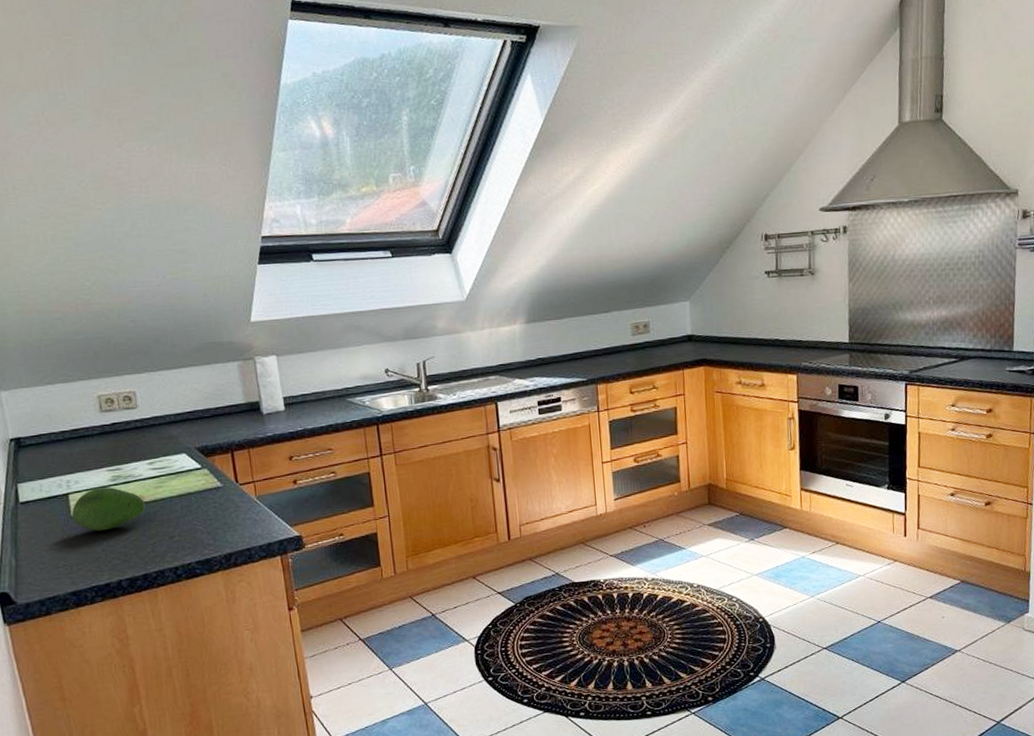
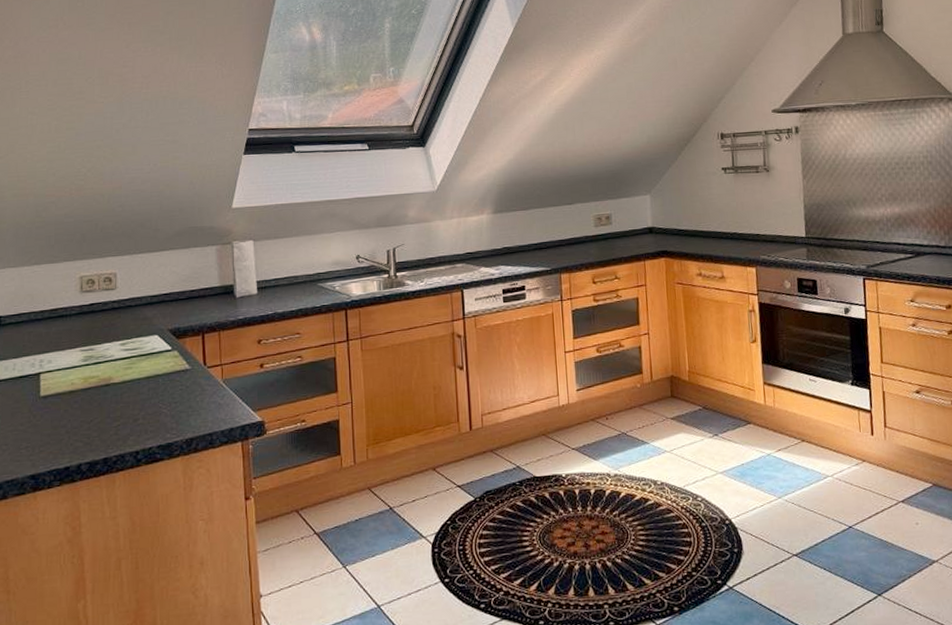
fruit: present [72,486,145,531] -> none [41,367,113,412]

